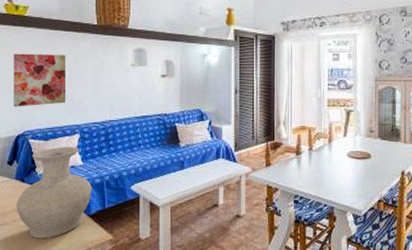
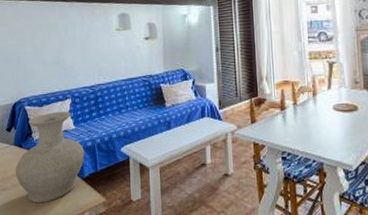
wall art: present [13,53,66,107] -> none [9,24,58,76]

